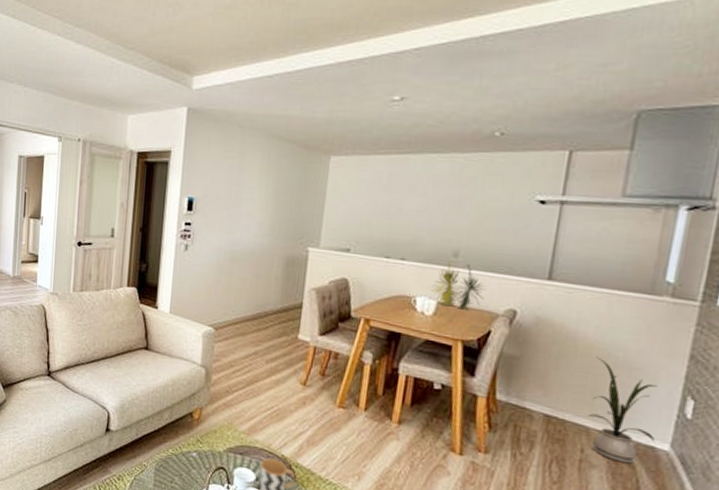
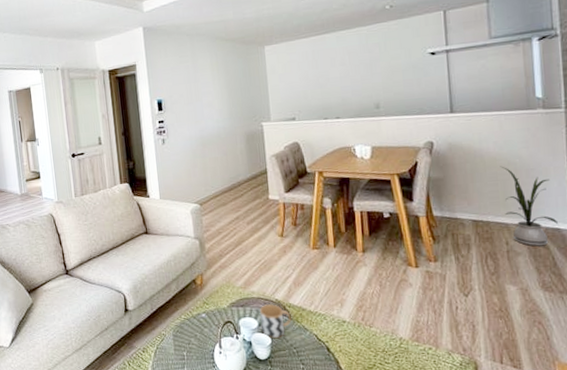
plant: present [431,259,486,310] -> none [365,111,407,149]

